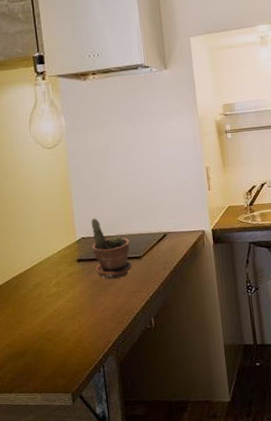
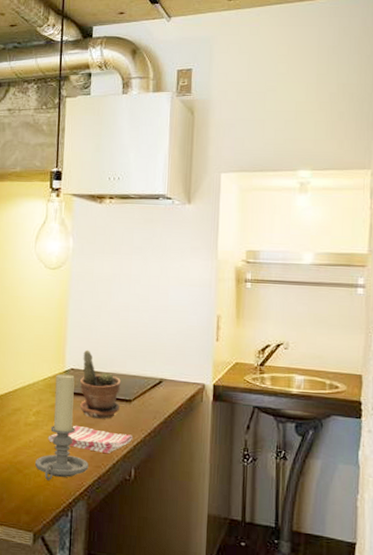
candle holder: none [63,242,112,343] -> present [35,373,89,480]
dish towel: none [70,287,149,309] -> present [48,426,133,453]

